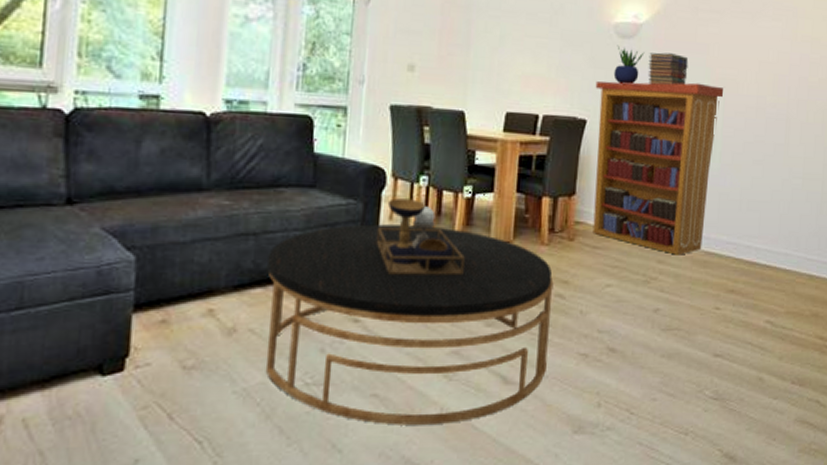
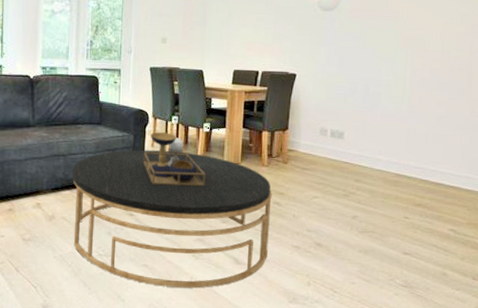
bookcase: present [592,81,723,255] -> none [302,42,411,176]
potted plant: present [613,45,645,85] -> none [317,16,343,46]
book stack: present [647,52,689,86] -> none [346,20,381,46]

